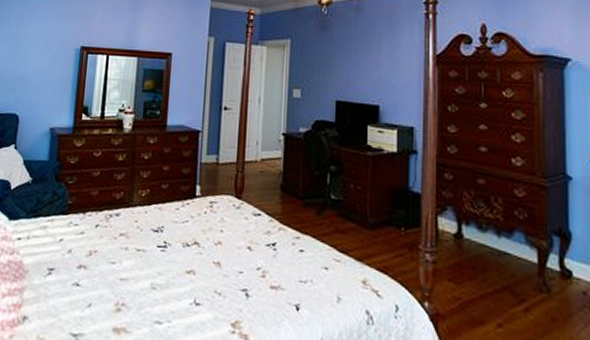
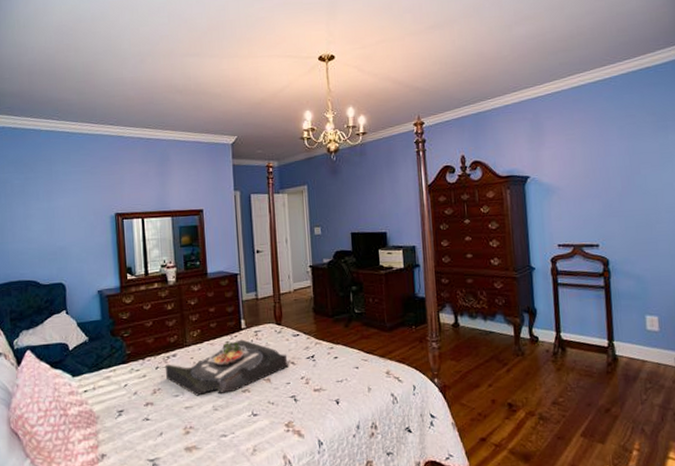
serving tray: none [104,208,245,271] -> present [164,339,289,396]

